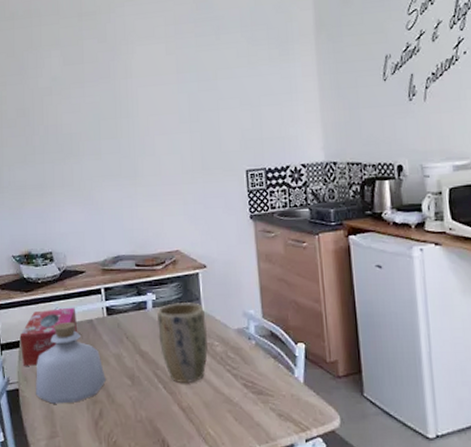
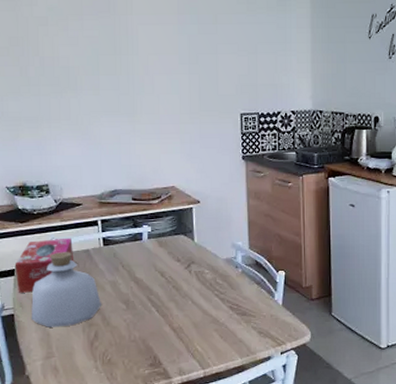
plant pot: present [157,301,208,383] -> none [151,233,199,306]

